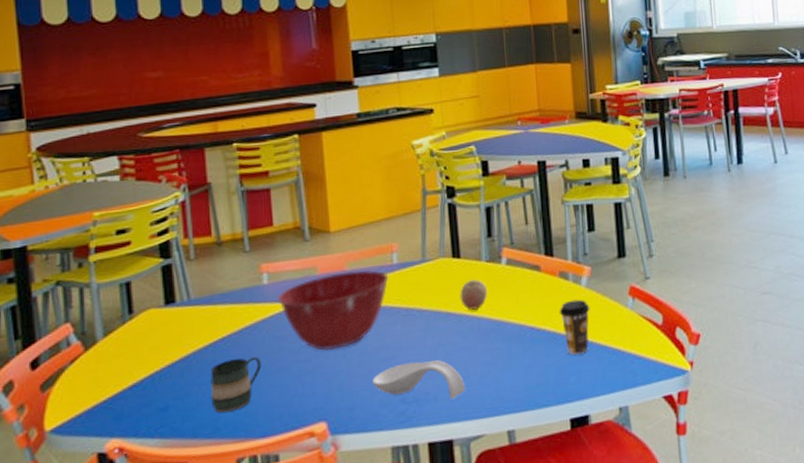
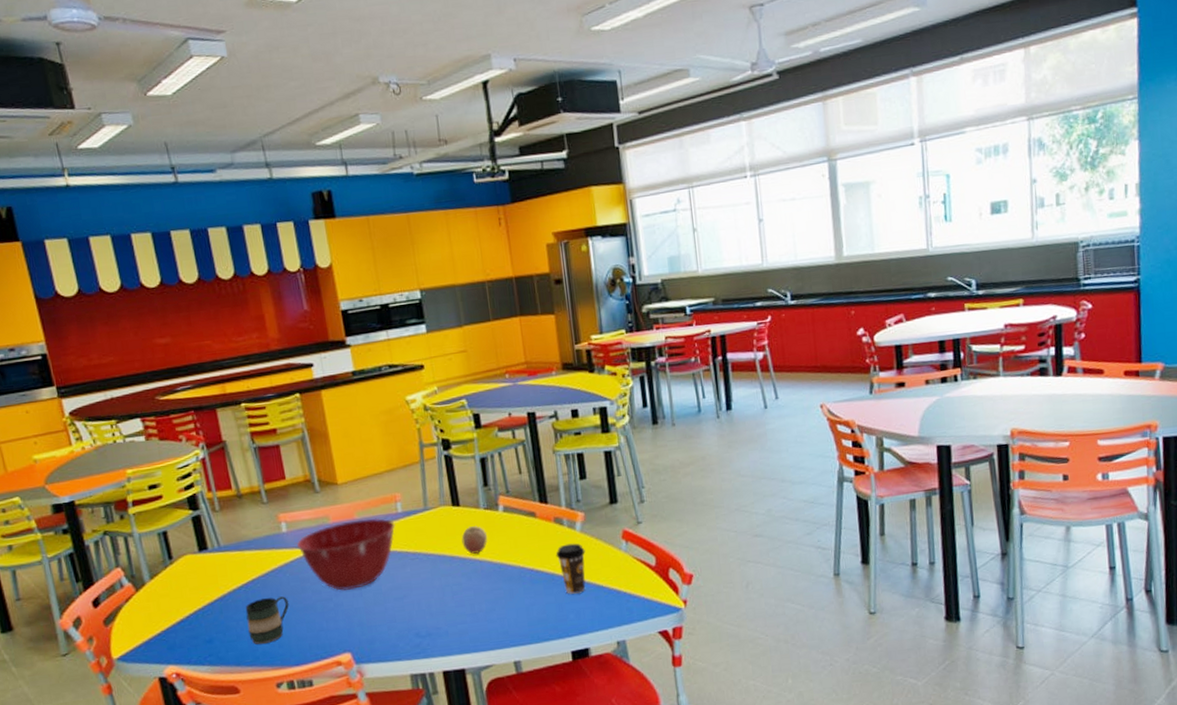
spoon rest: present [372,359,466,400] -> none [388,598,474,634]

